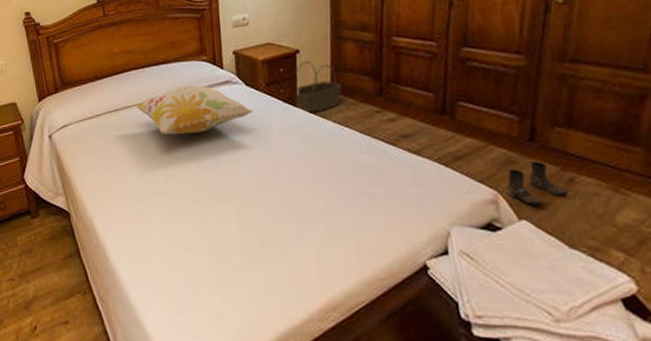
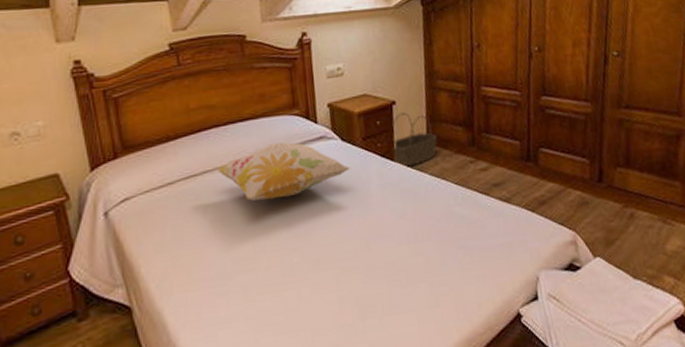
boots: present [506,161,568,205] -> none [583,200,630,242]

